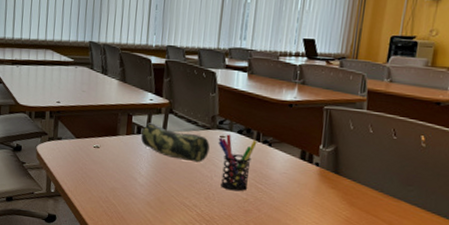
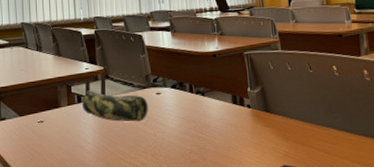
pen holder: present [218,134,257,192] -> none [155,90,191,144]

